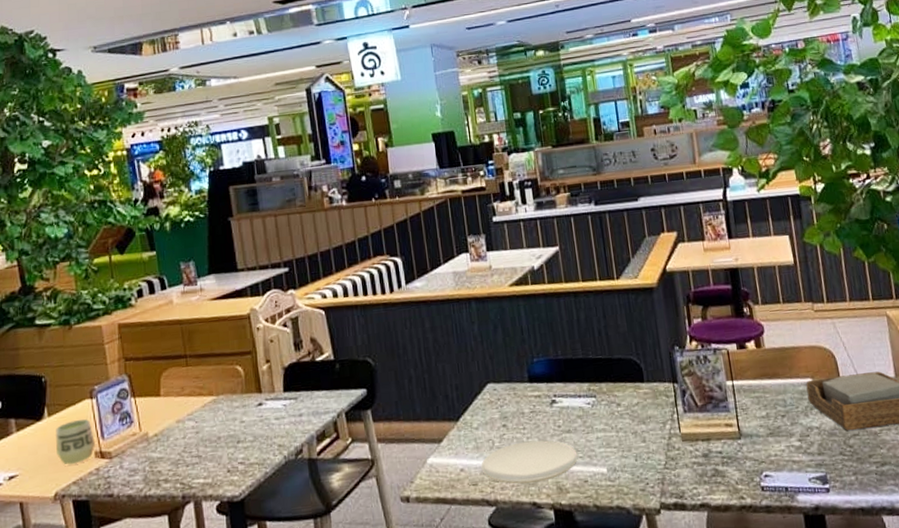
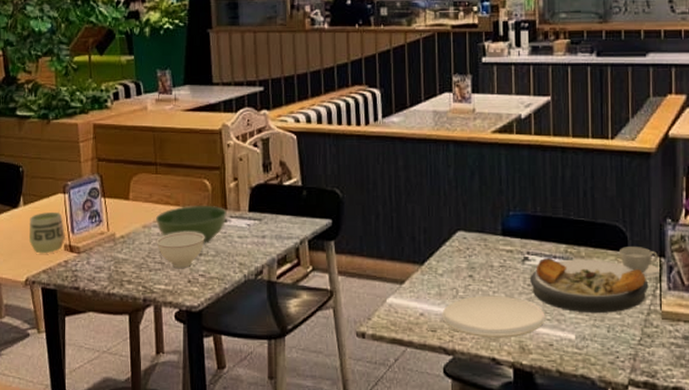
bowl: none [189,390,262,430] -> present [155,206,227,243]
bowl: none [191,419,242,460] -> present [156,232,205,269]
plate: none [558,393,667,446] -> present [529,257,649,313]
teacup: none [637,376,676,404] -> present [618,247,661,278]

